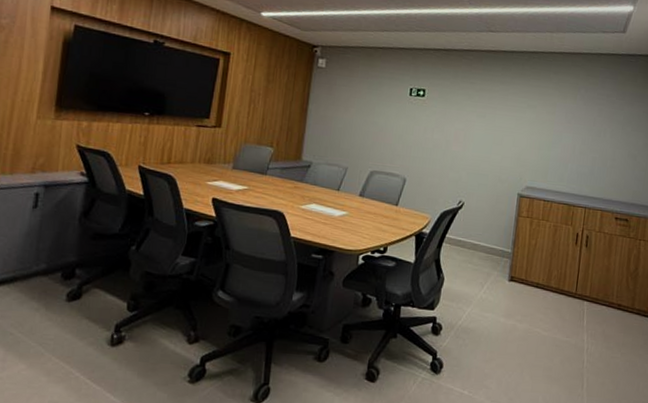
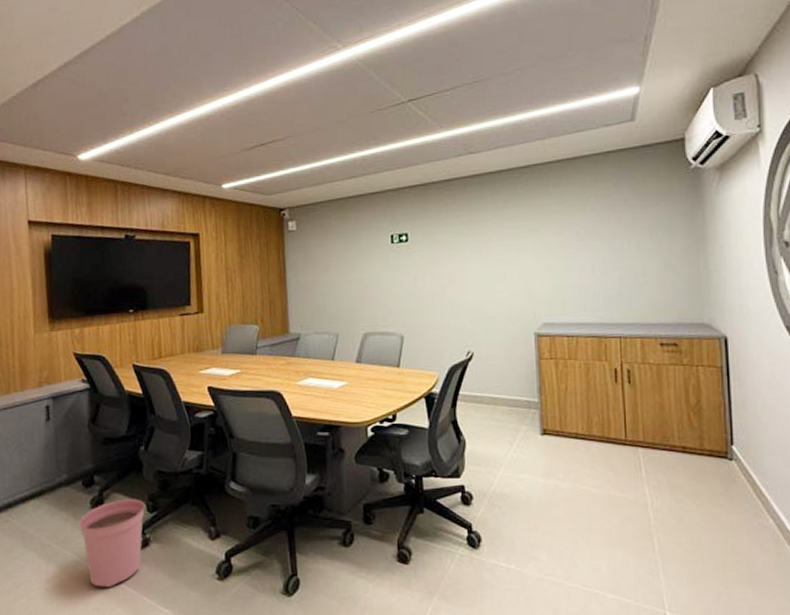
plant pot: none [50,295,126,381] -> present [79,499,145,587]

